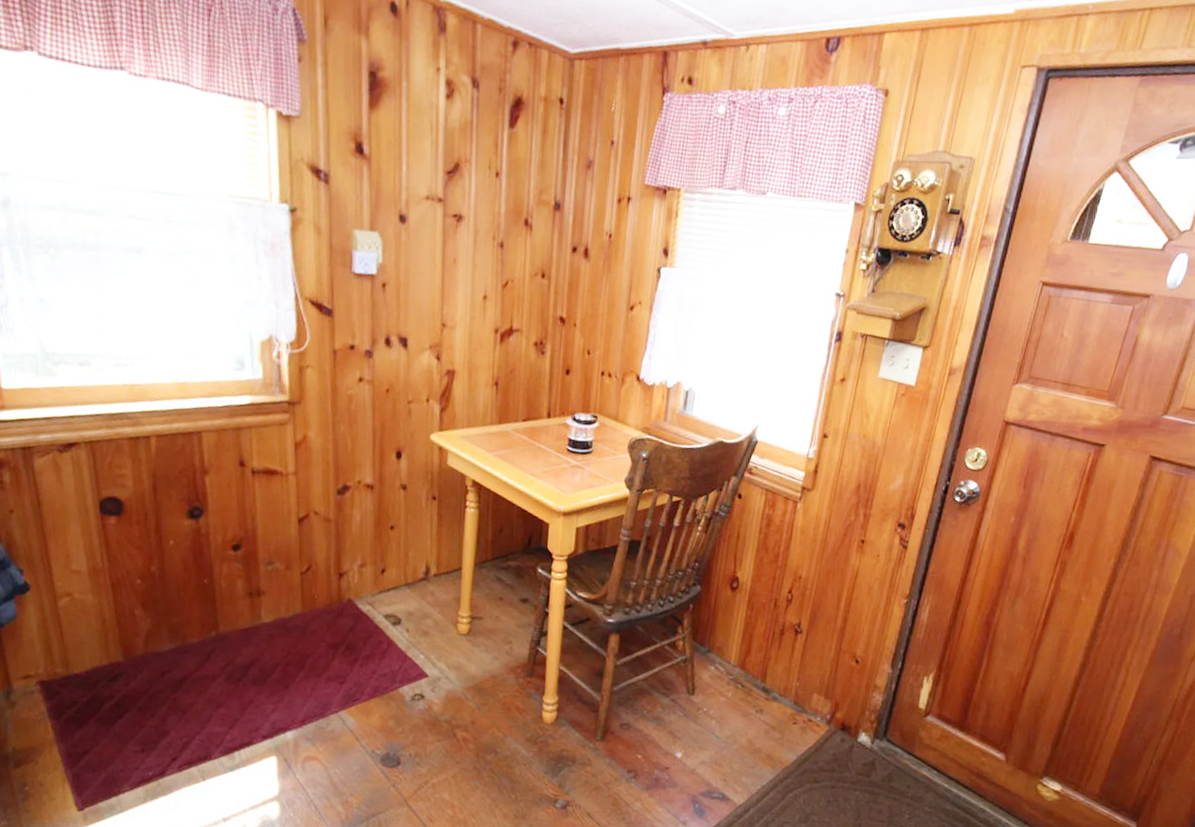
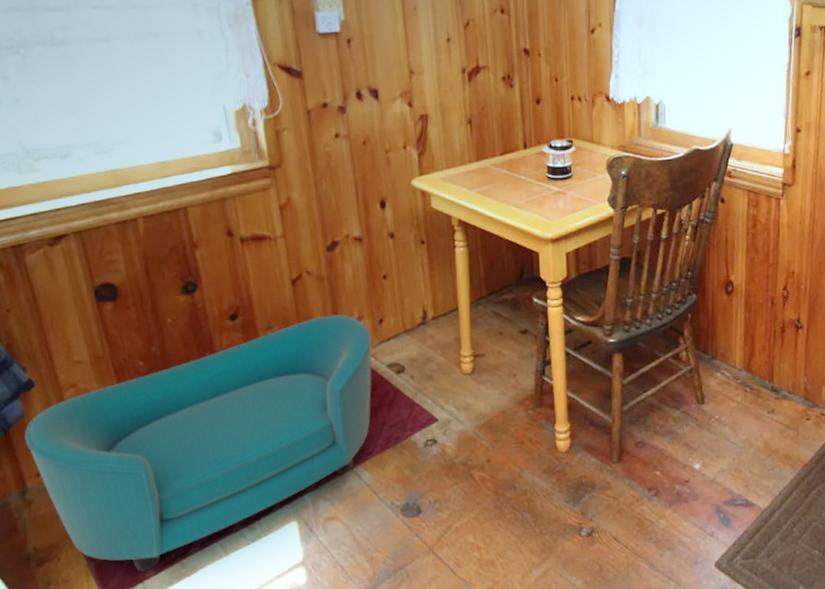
dog bed: none [15,558,372,785] -> present [24,314,372,571]

